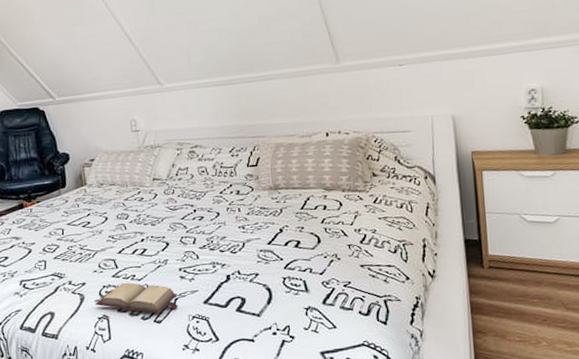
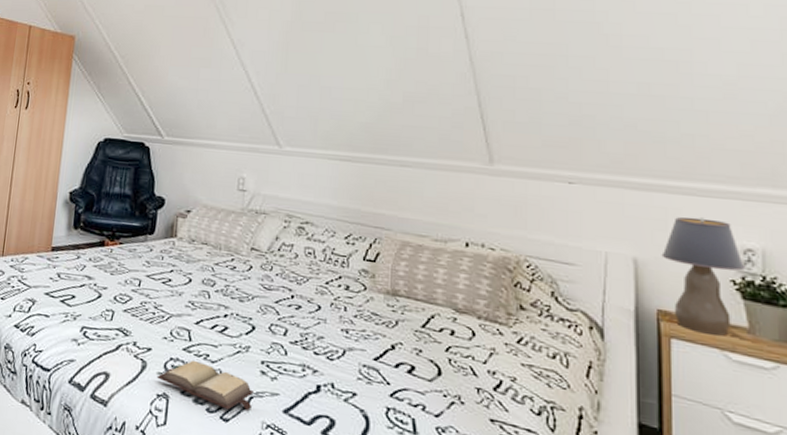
table lamp: none [471,71,531,163] -> present [661,216,746,337]

